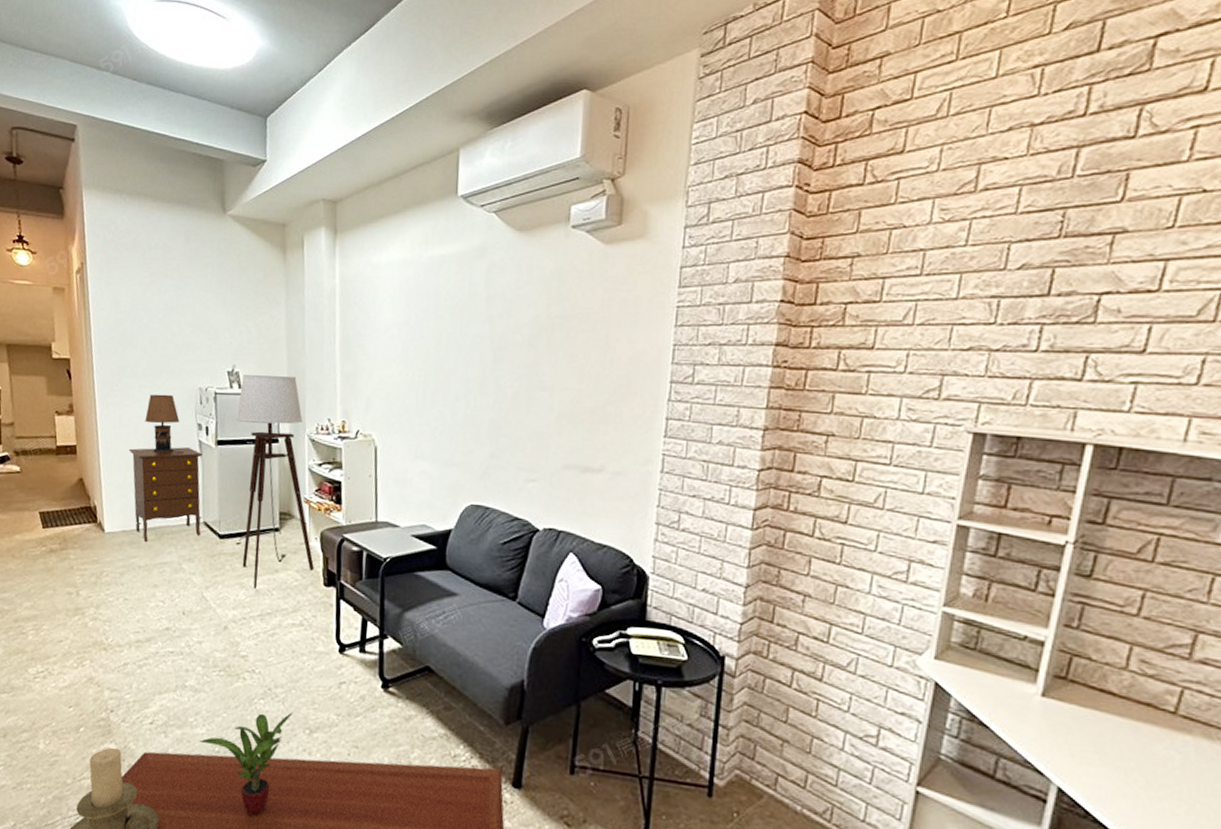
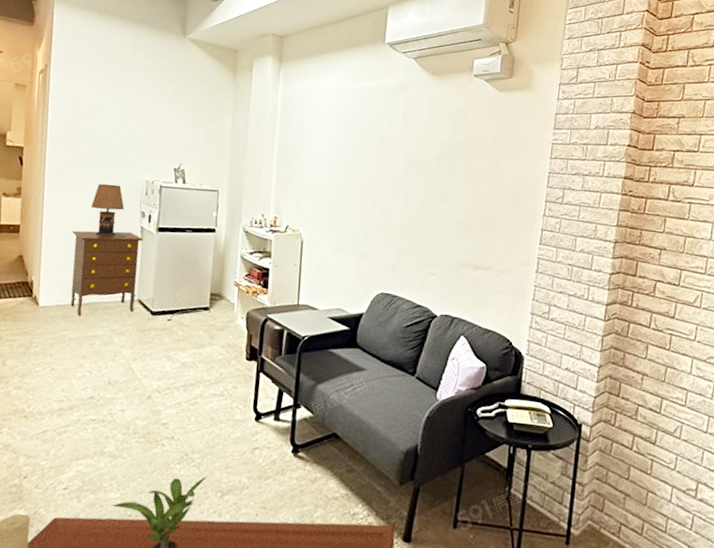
floor lamp: present [236,375,314,589] -> none [171,172,239,361]

